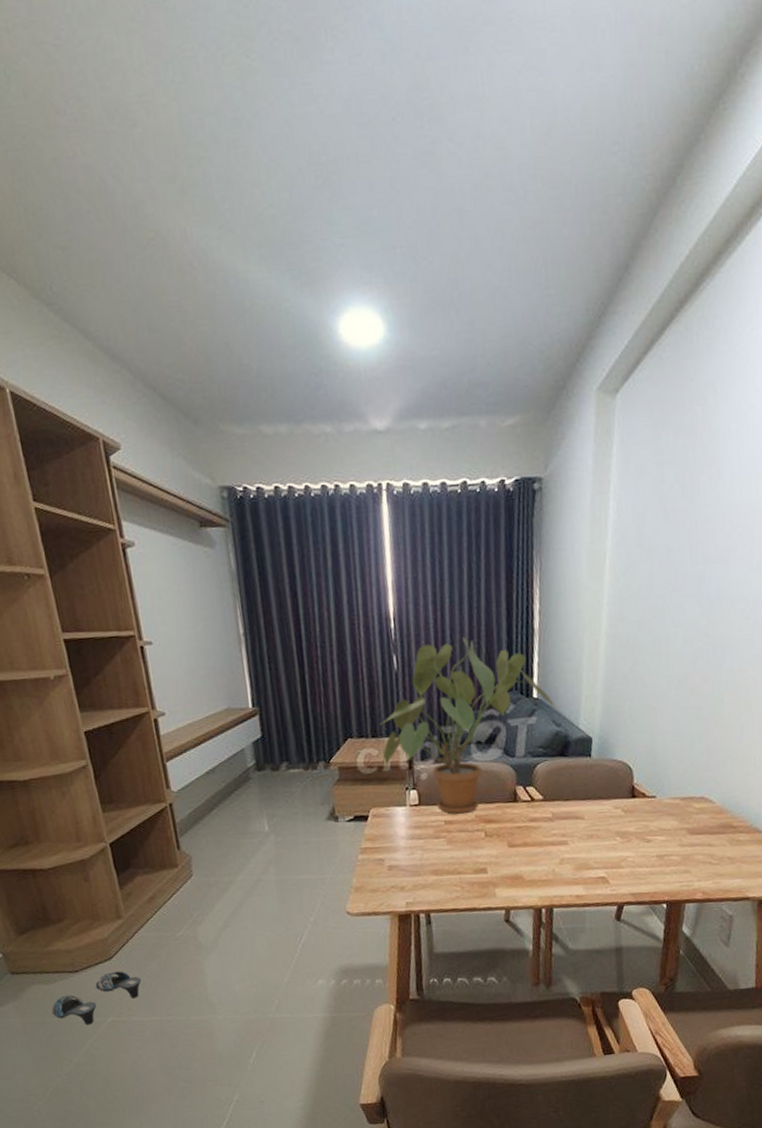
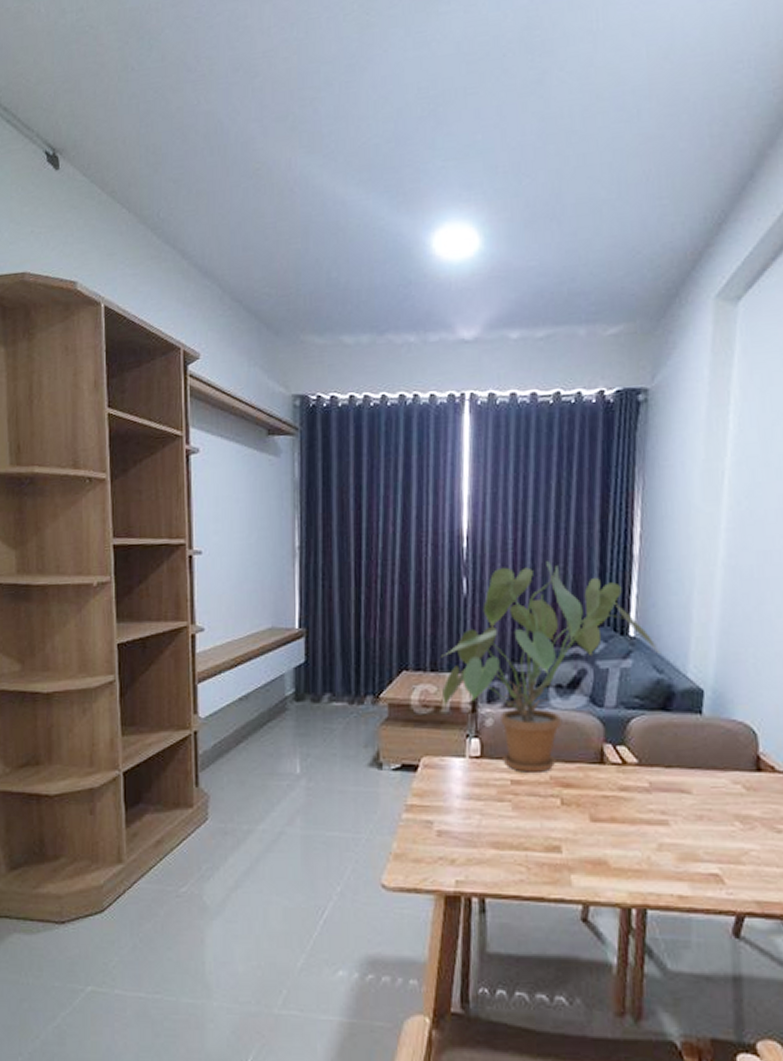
slippers: present [51,971,141,1025] -> none [27,928,132,993]

